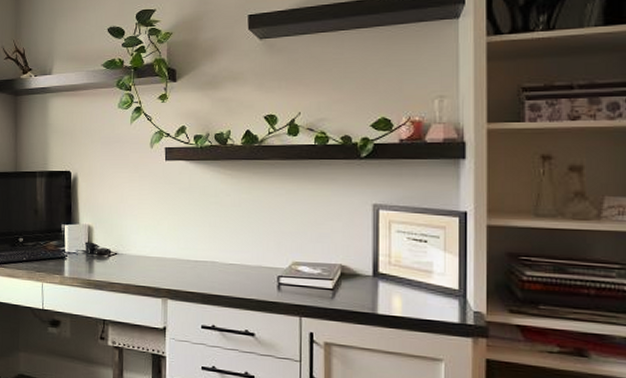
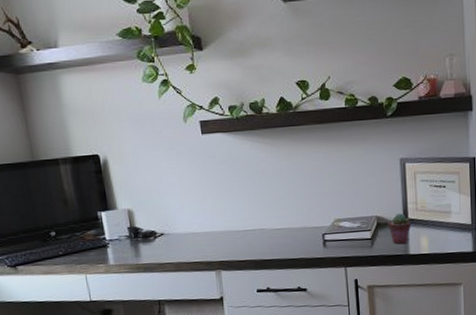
potted succulent: none [353,265,382,301] -> present [388,213,411,245]

